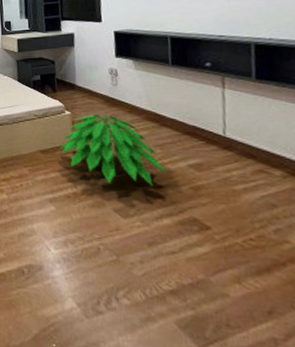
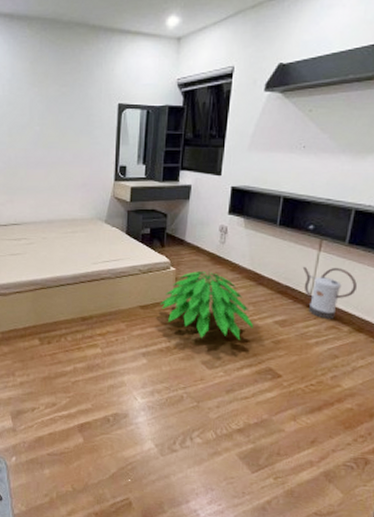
watering can: none [207,106,279,163] -> present [302,267,357,320]

